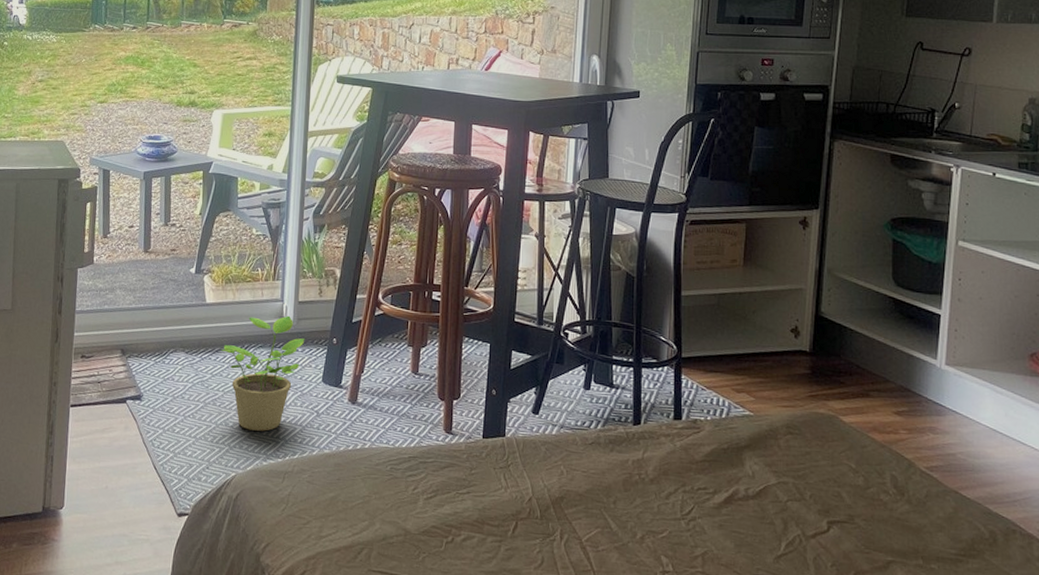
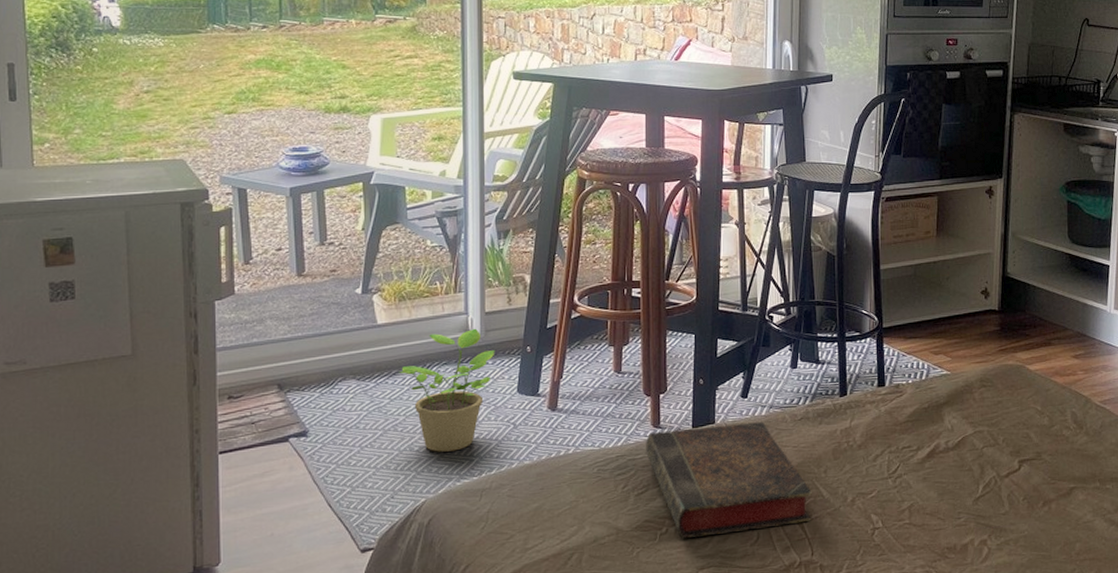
book: none [437,437,600,554] -> present [646,422,812,539]

